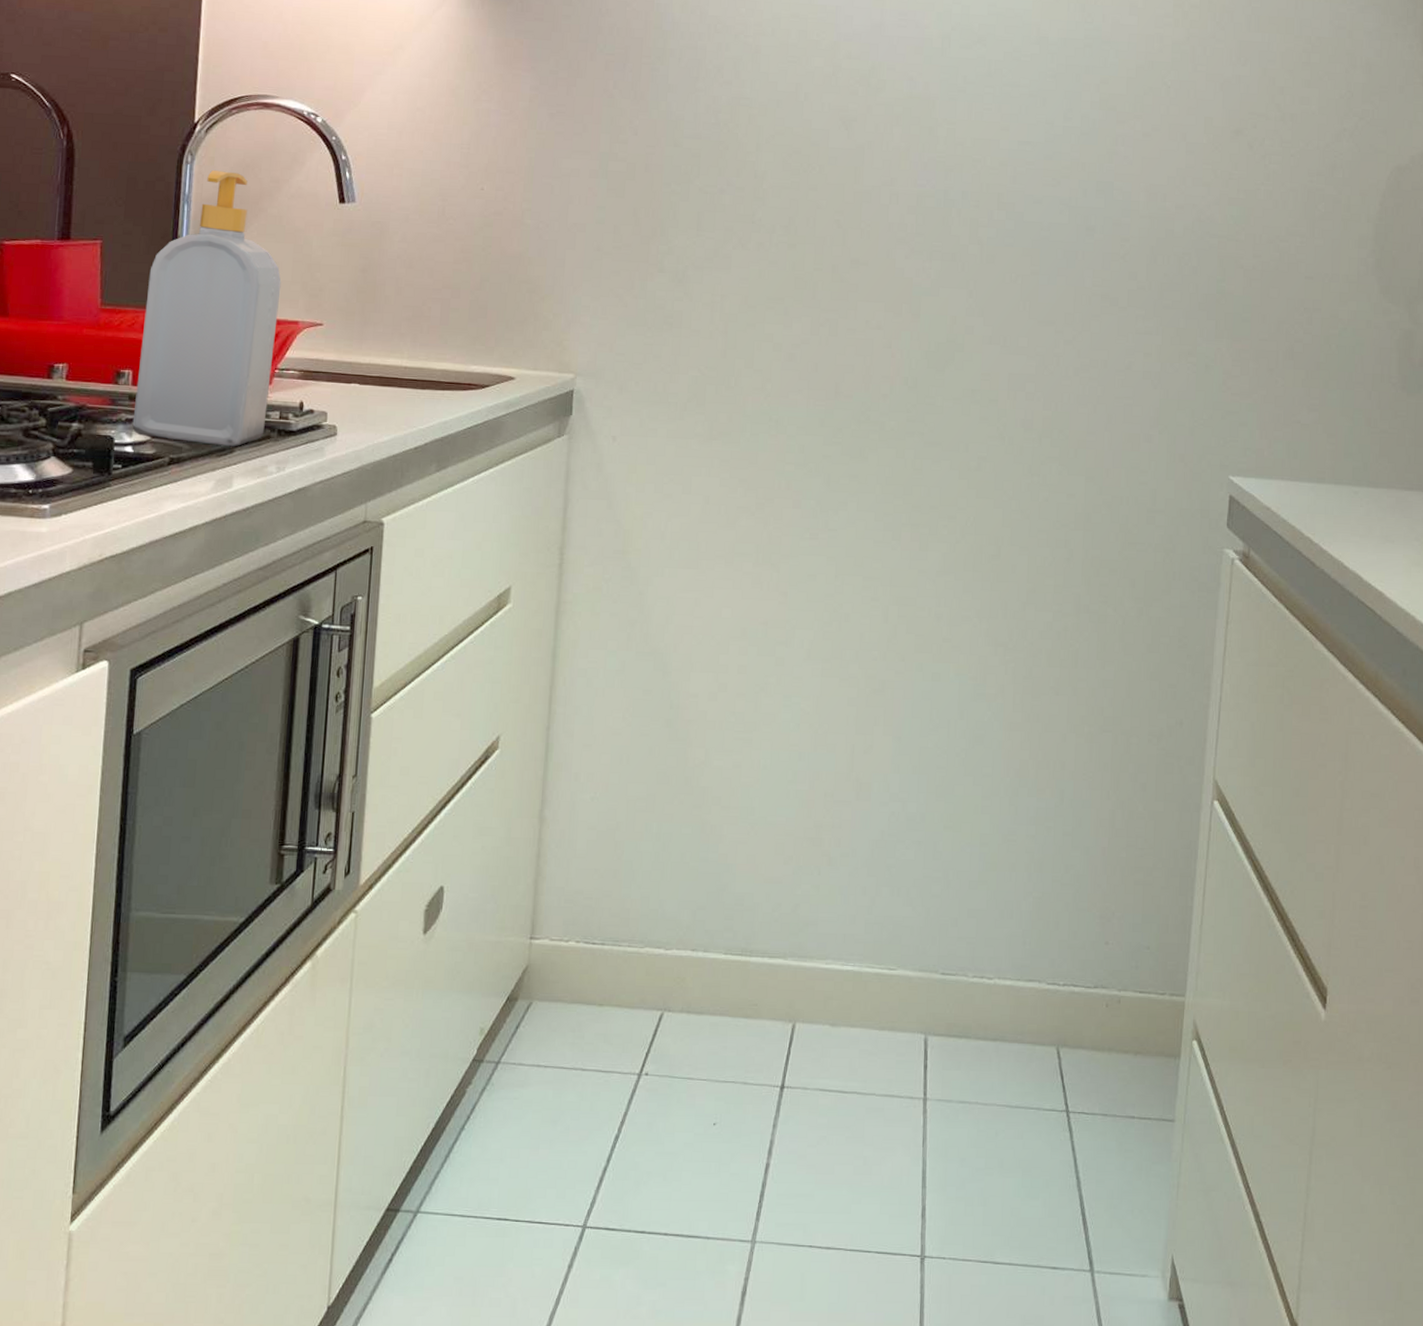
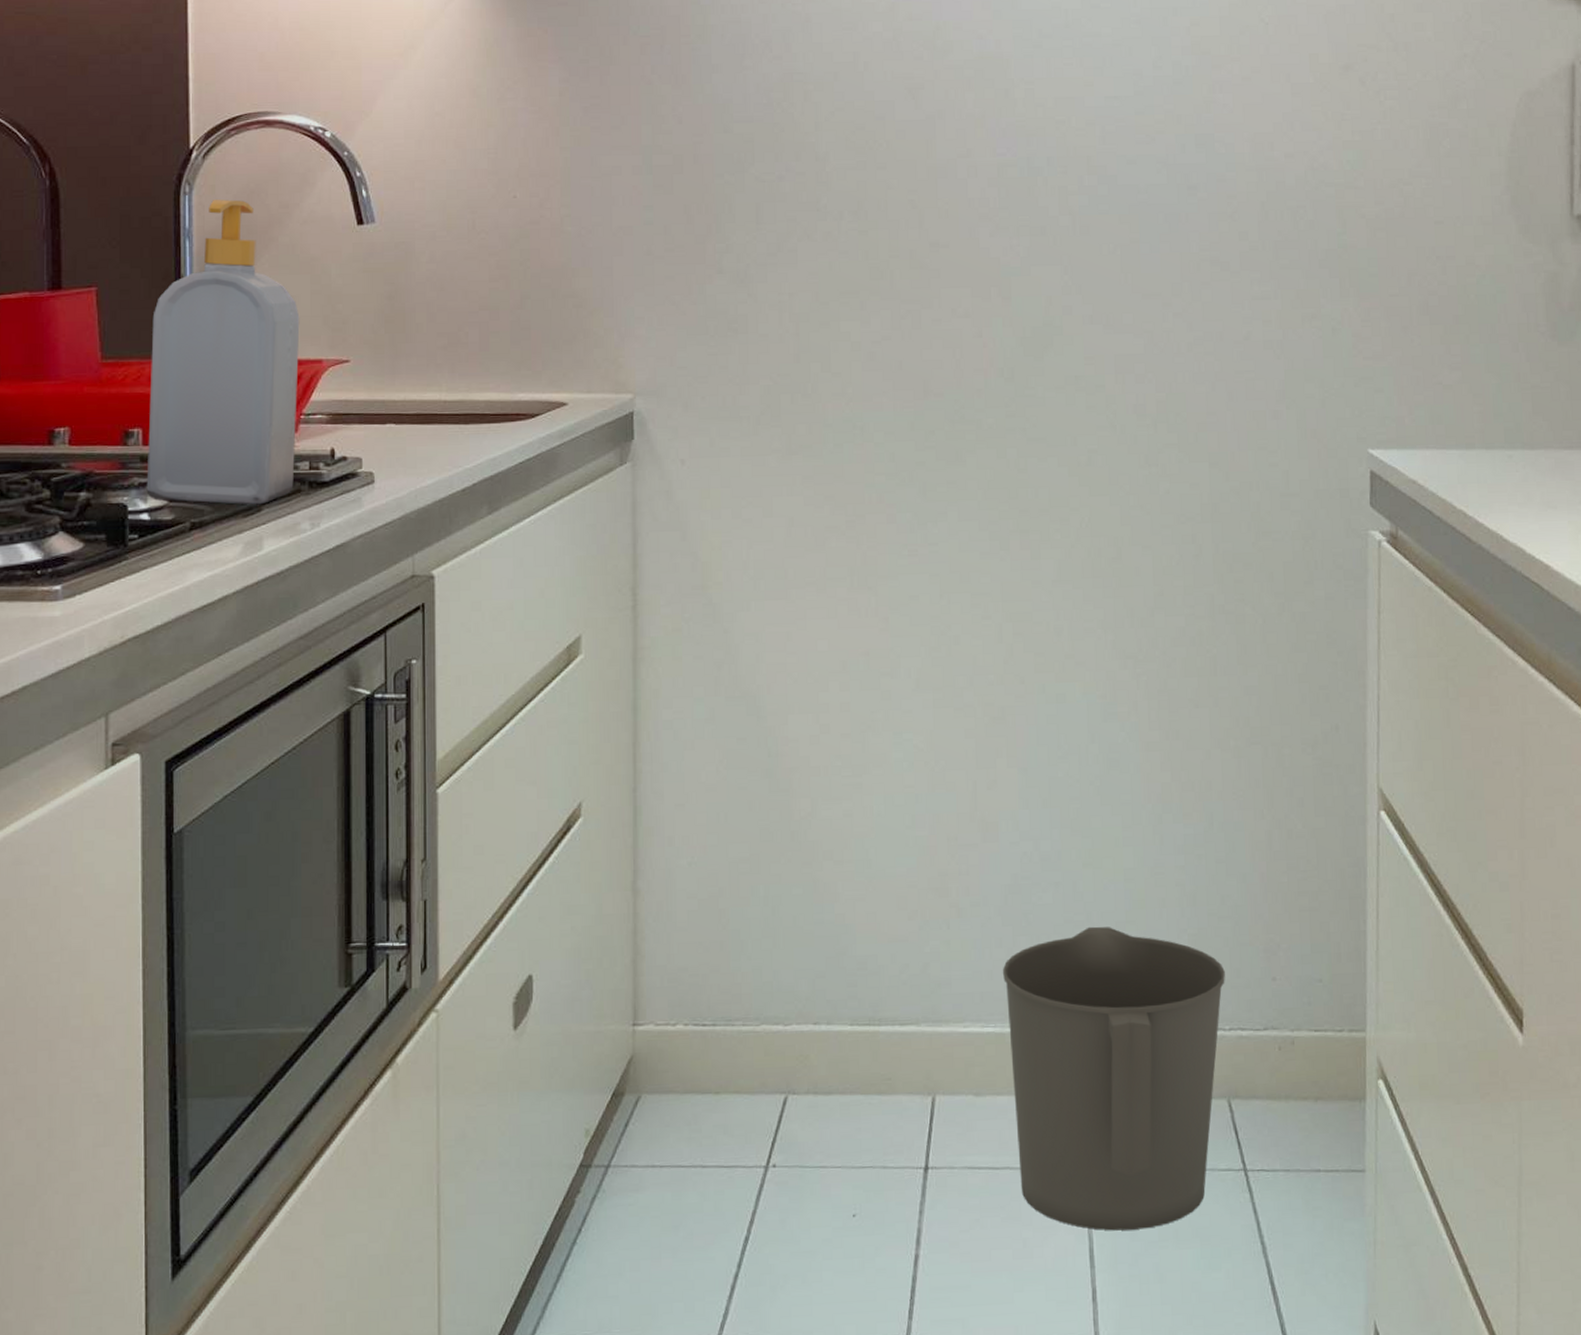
mug: none [864,883,1063,1157] -> present [1002,926,1225,1231]

